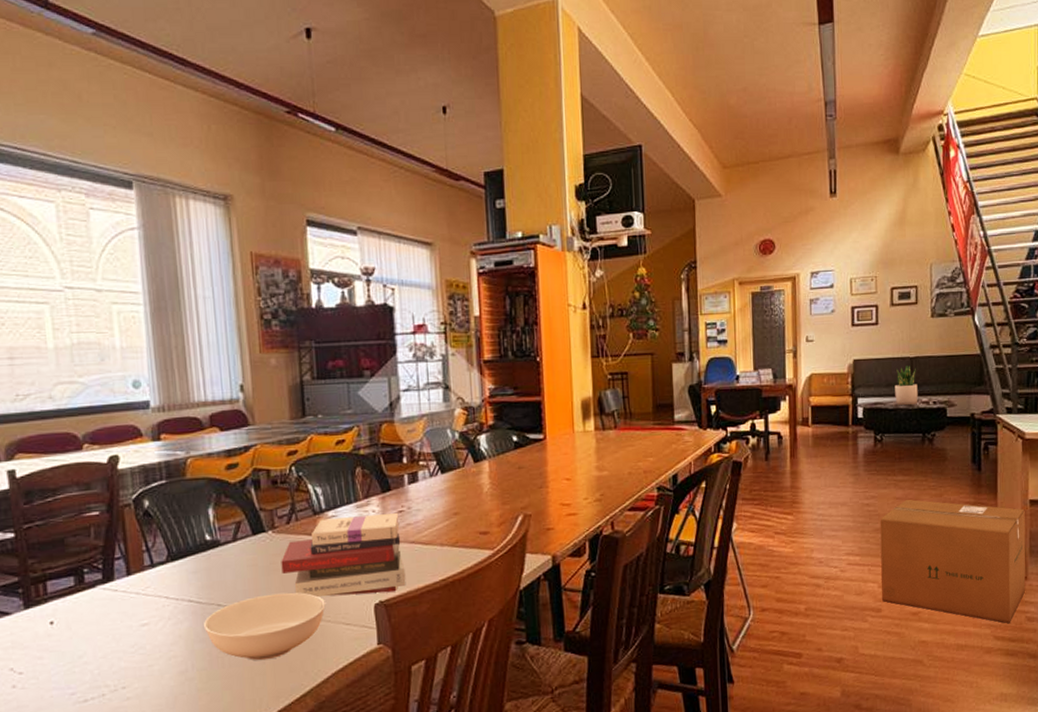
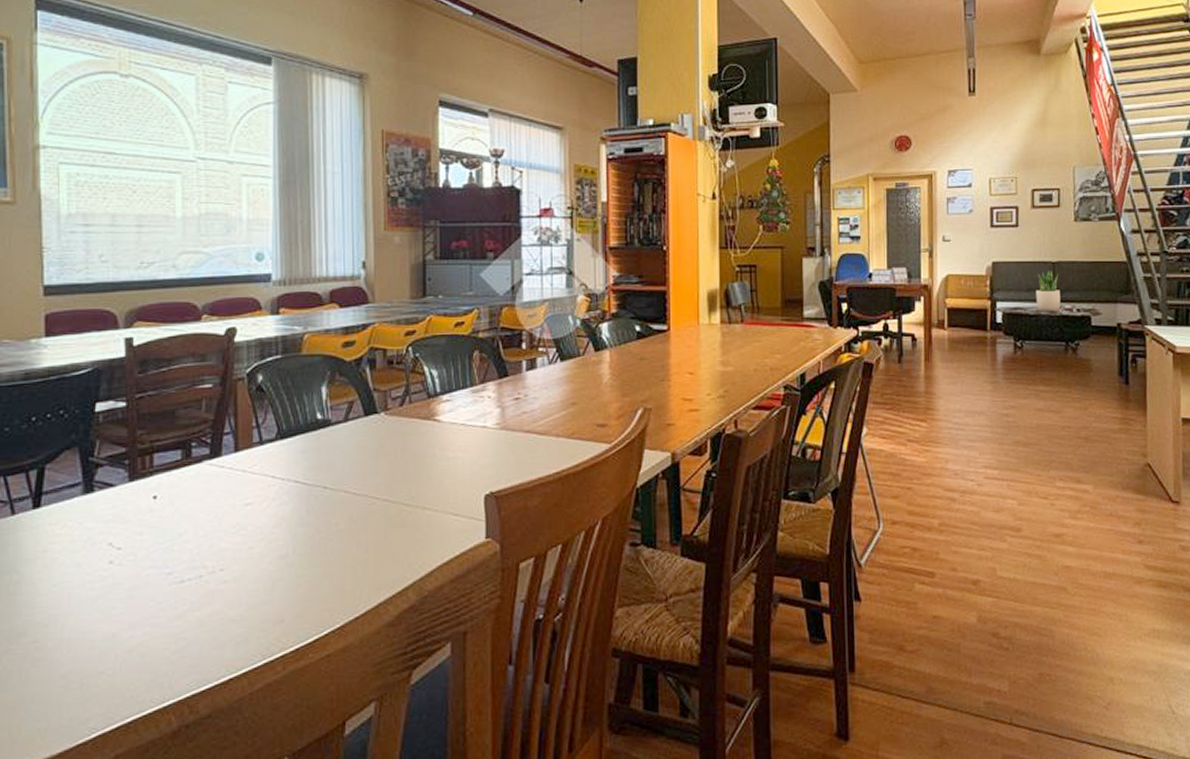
bowl: present [203,592,326,661] -> none [307,478,434,549]
books: present [281,513,406,598] -> none [391,400,519,485]
box: present [880,499,1026,624] -> none [1020,411,1179,552]

